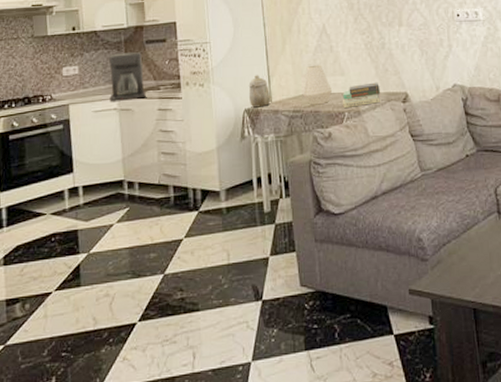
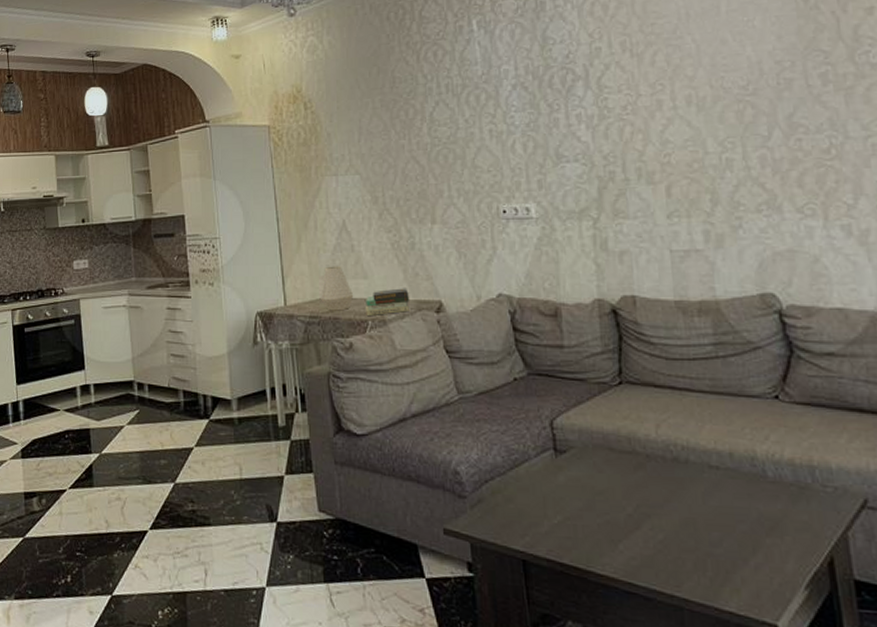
coffee maker: present [109,51,146,102] -> none [118,246,155,299]
teapot: present [248,75,271,108] -> none [261,275,285,311]

